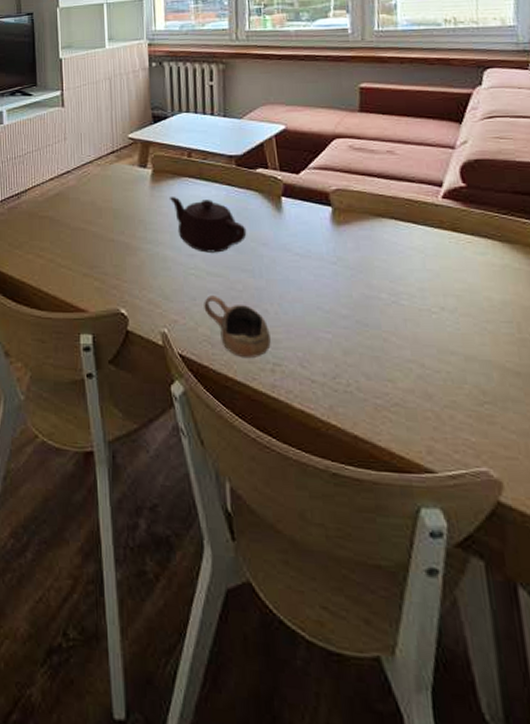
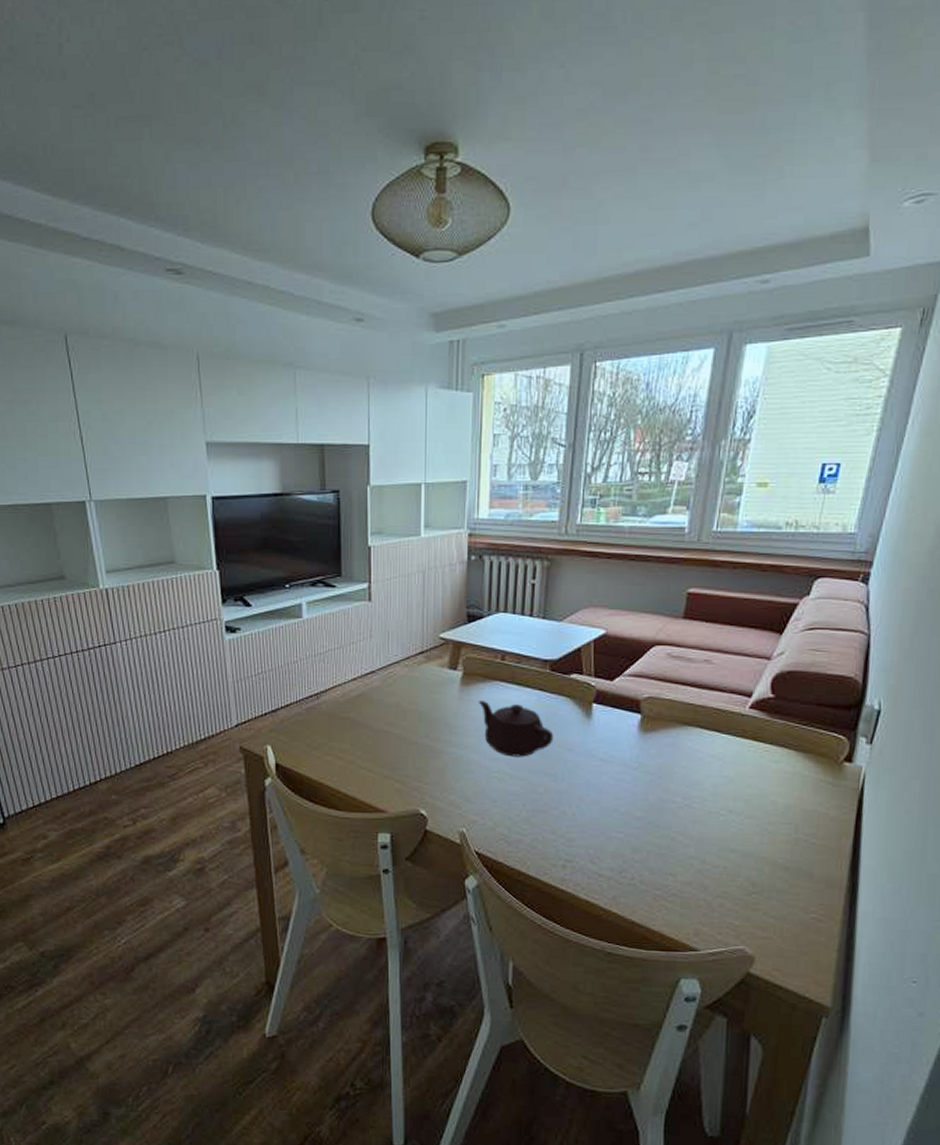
cup: present [204,295,271,358] -> none [504,798,565,855]

